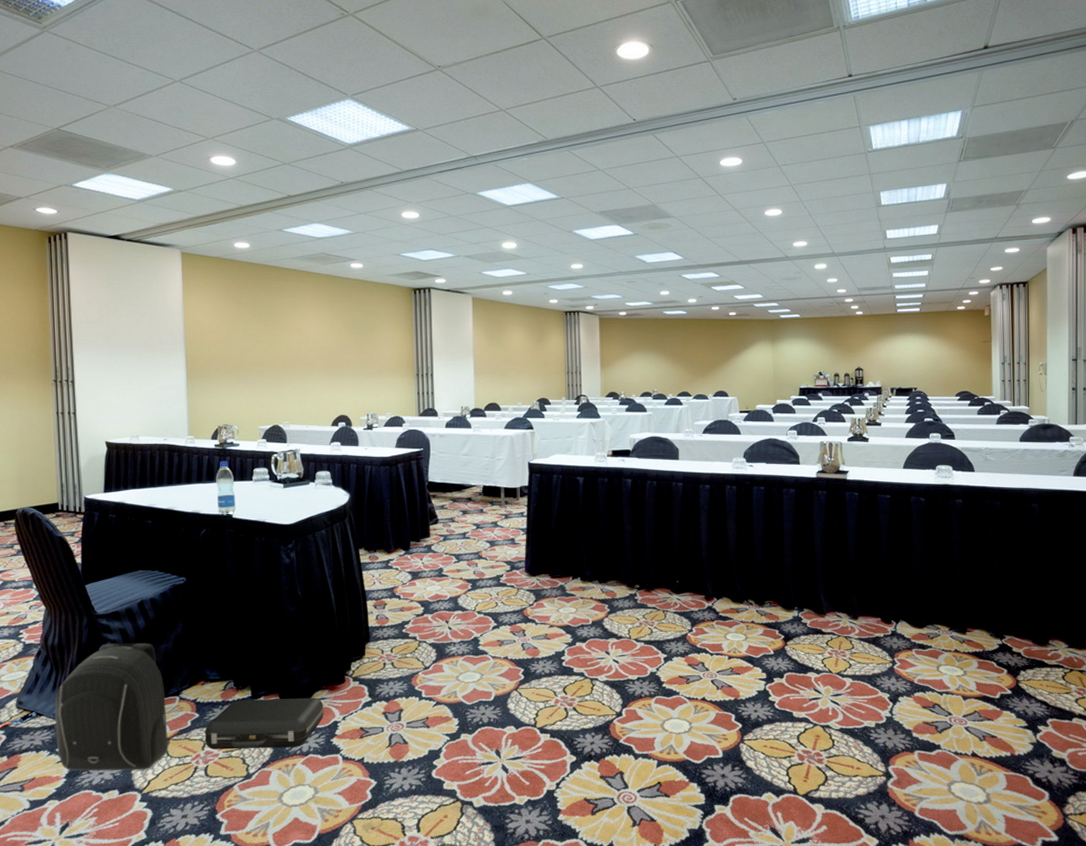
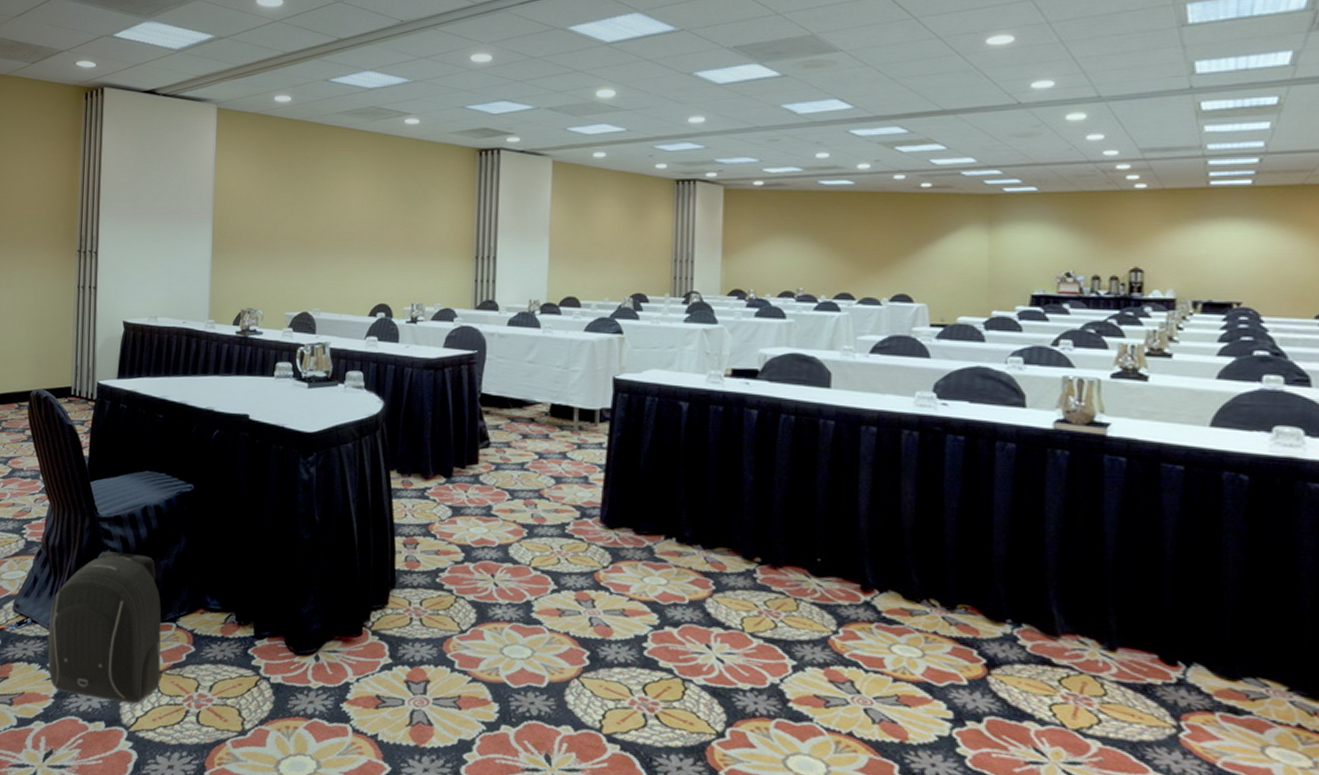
briefcase: present [204,697,324,750] -> none [199,637,335,707]
bottle: present [216,461,236,515] -> none [233,351,254,416]

